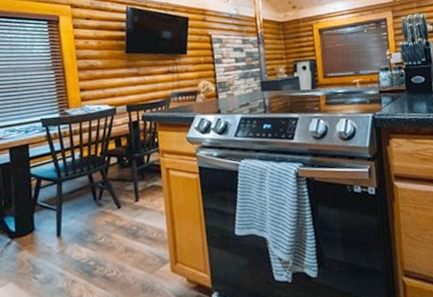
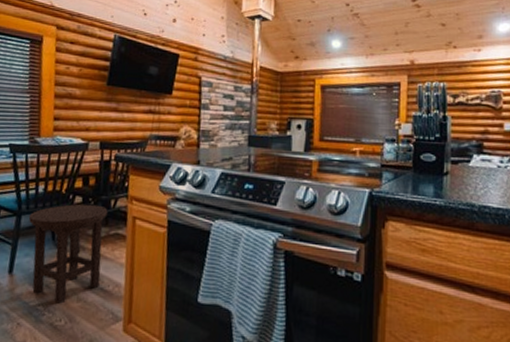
stool: none [69,162,144,257] -> present [28,204,108,304]

